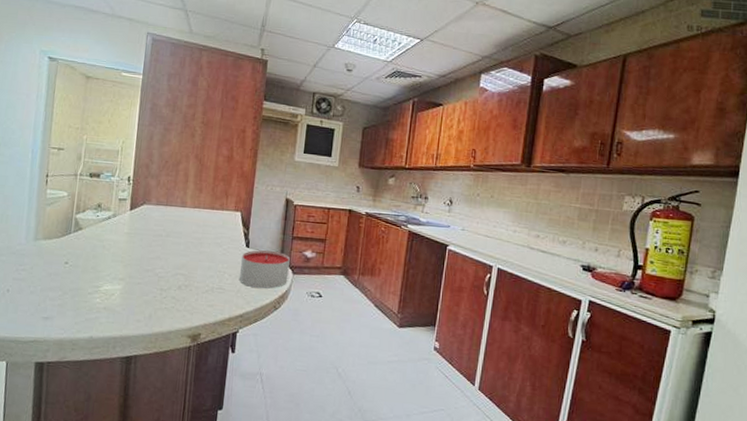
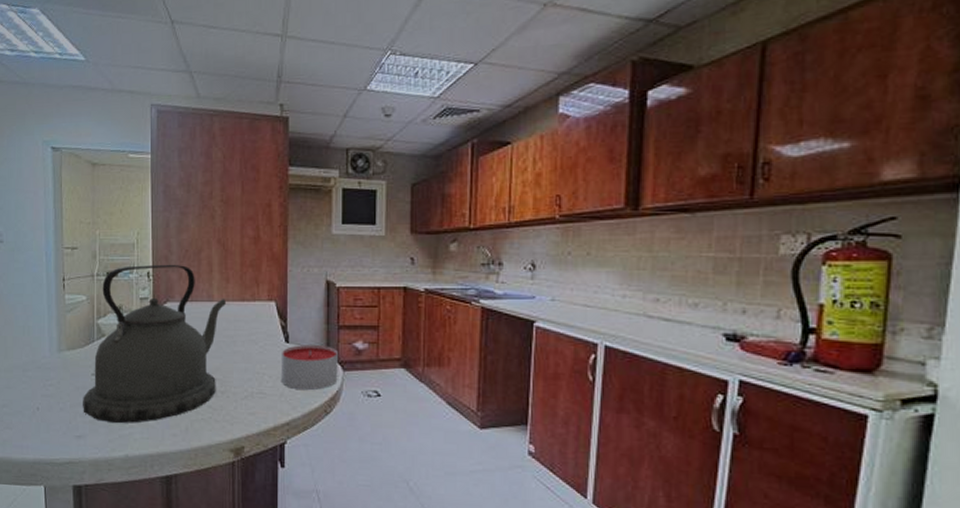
kettle: none [53,170,198,309] -> present [83,264,227,423]

